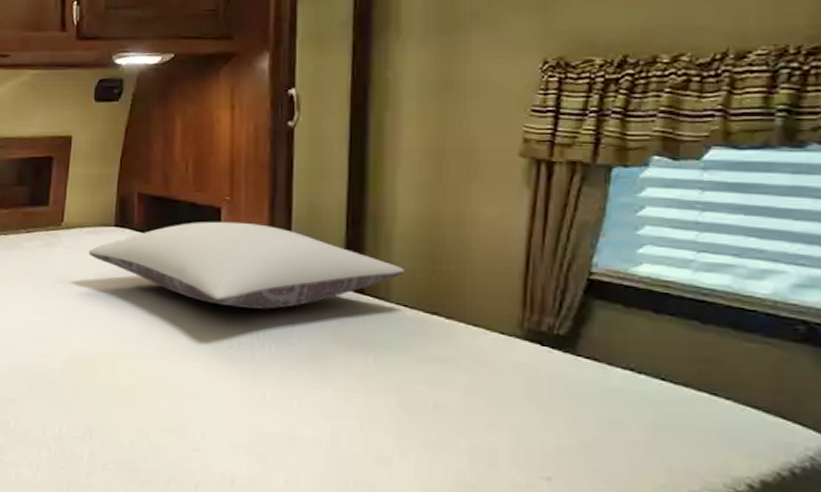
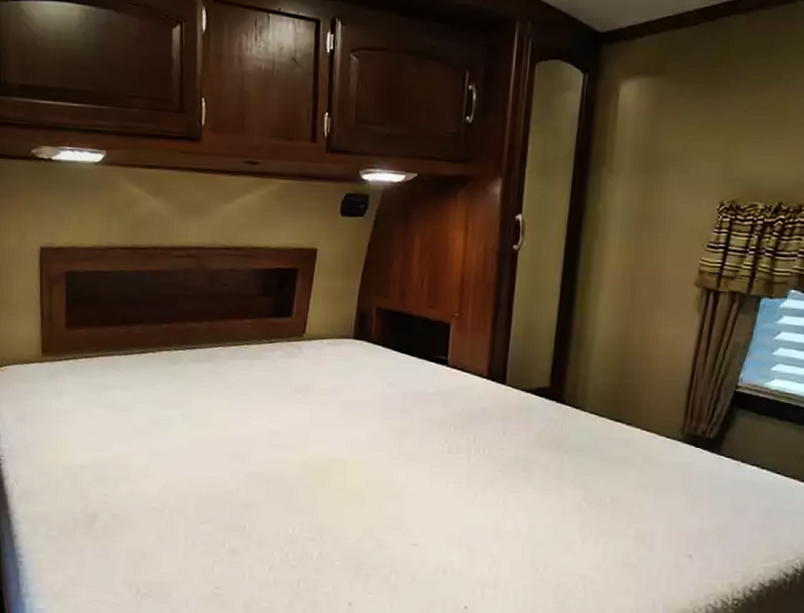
pillow: present [88,221,404,309] -> none [327,336,598,418]

